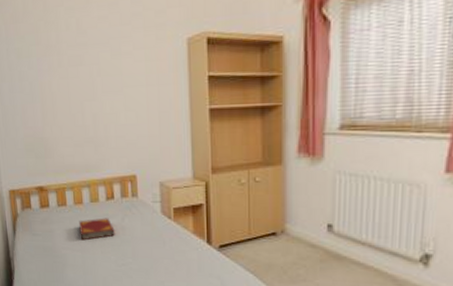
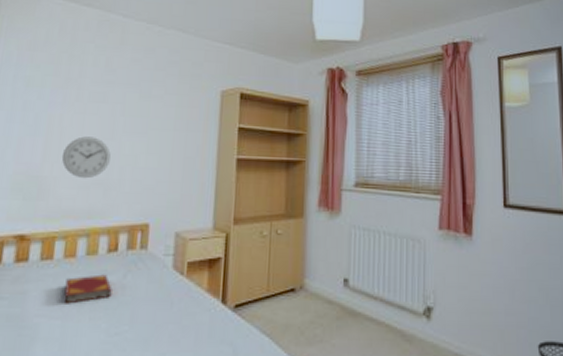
wall clock: none [56,99,95,138] -> present [61,136,111,179]

